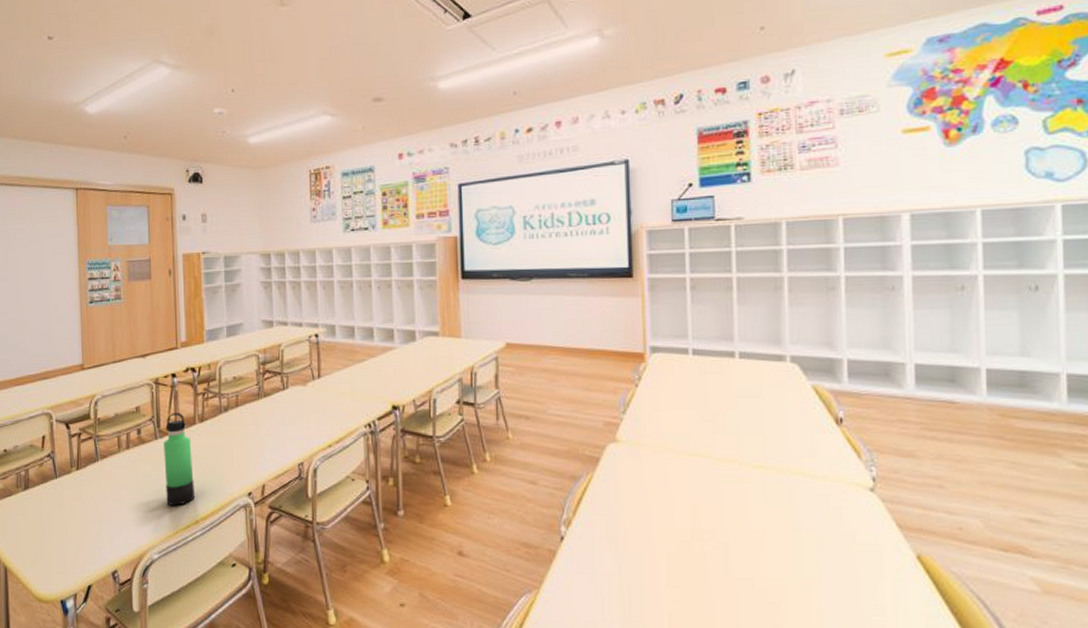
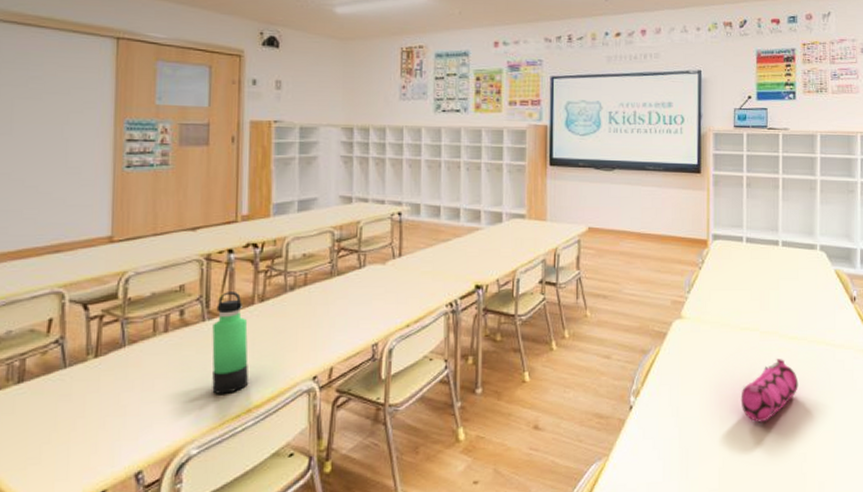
pencil case: none [692,491,767,564] -> present [740,359,799,423]

